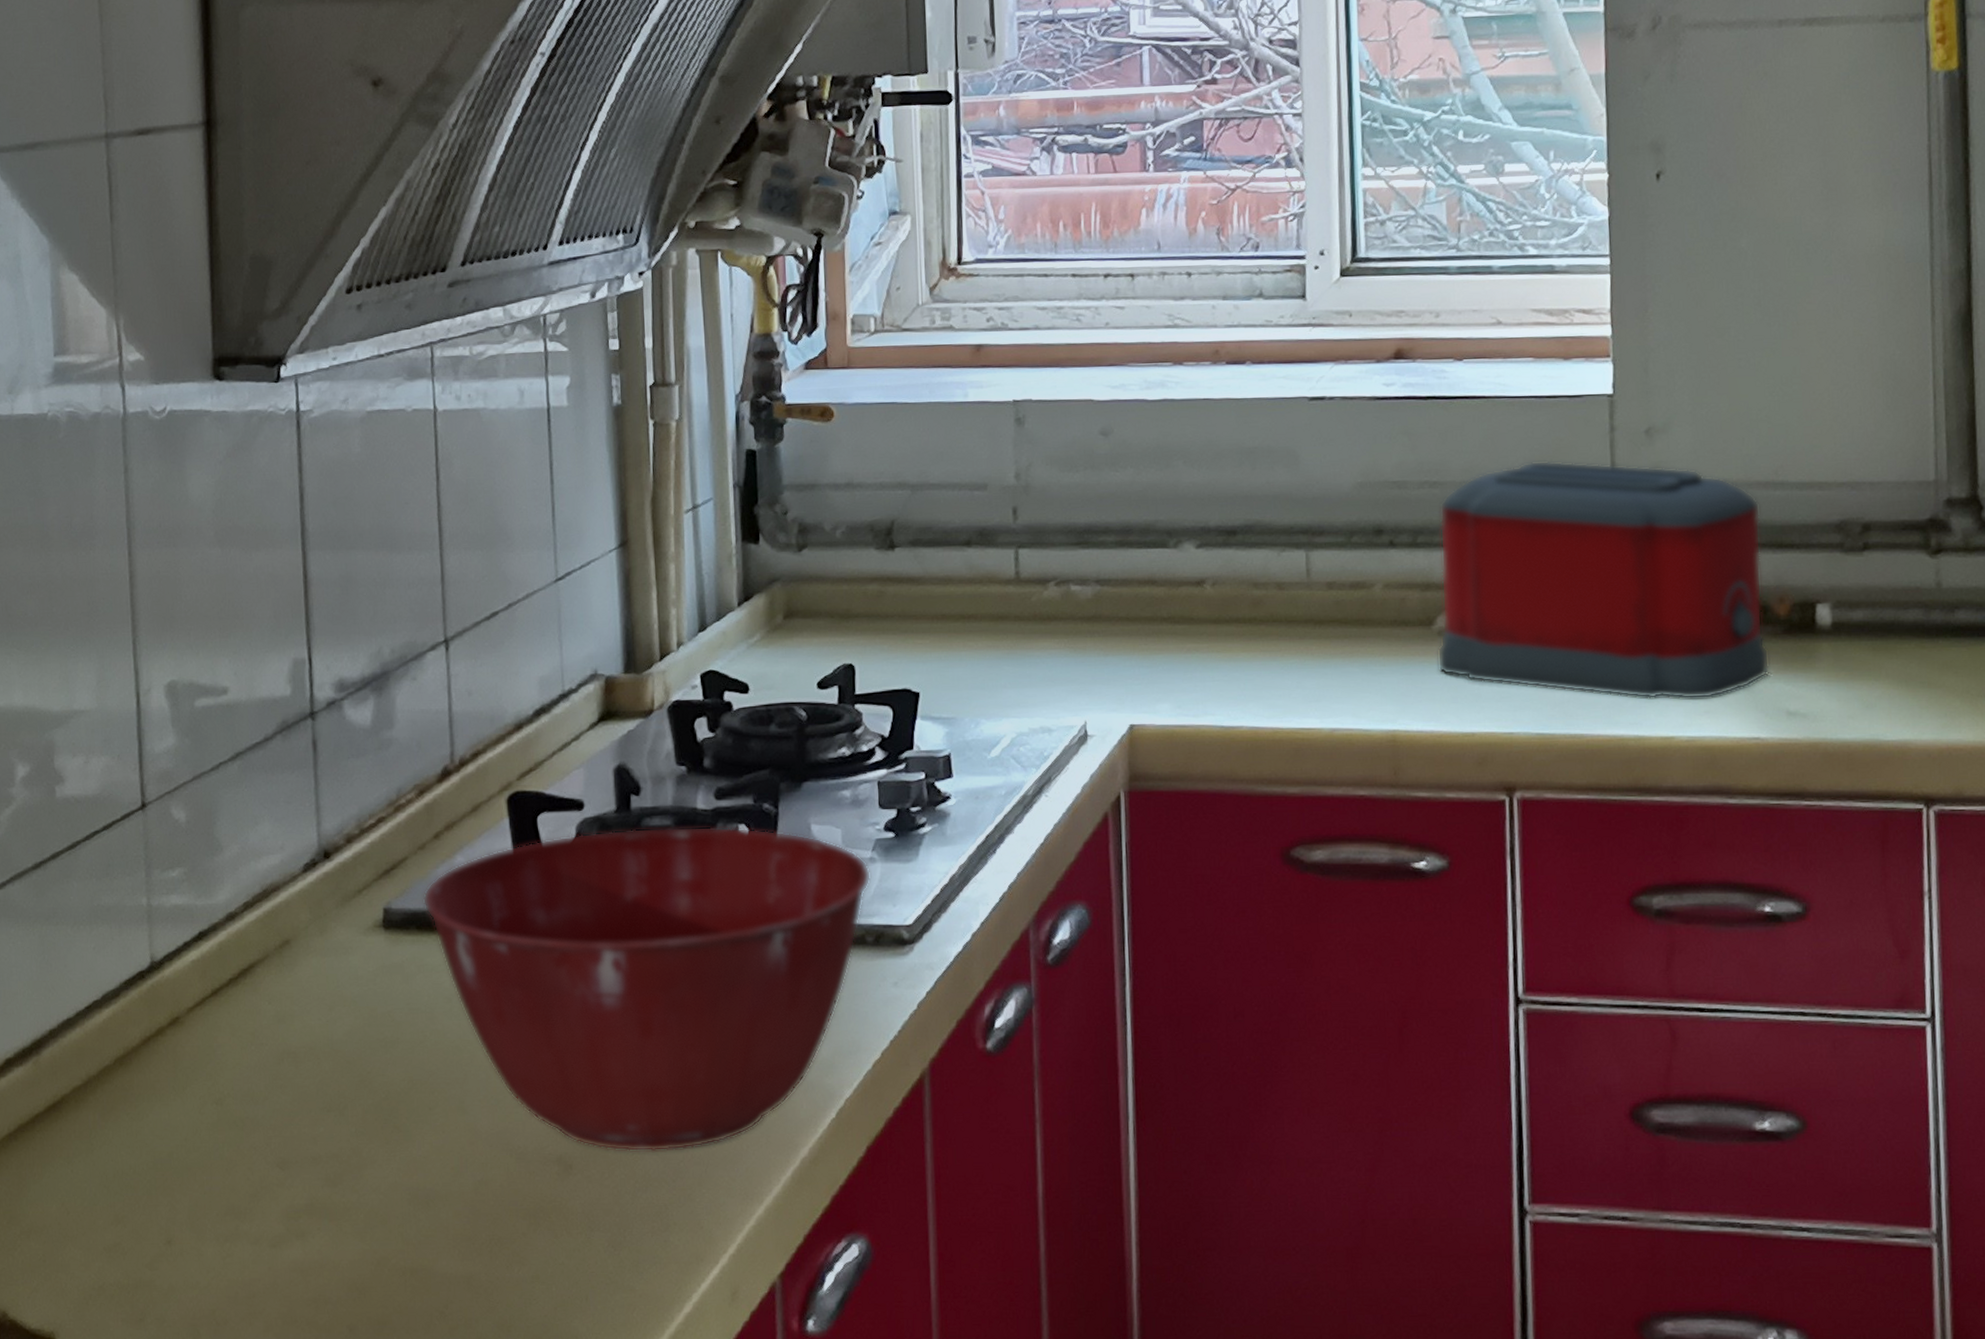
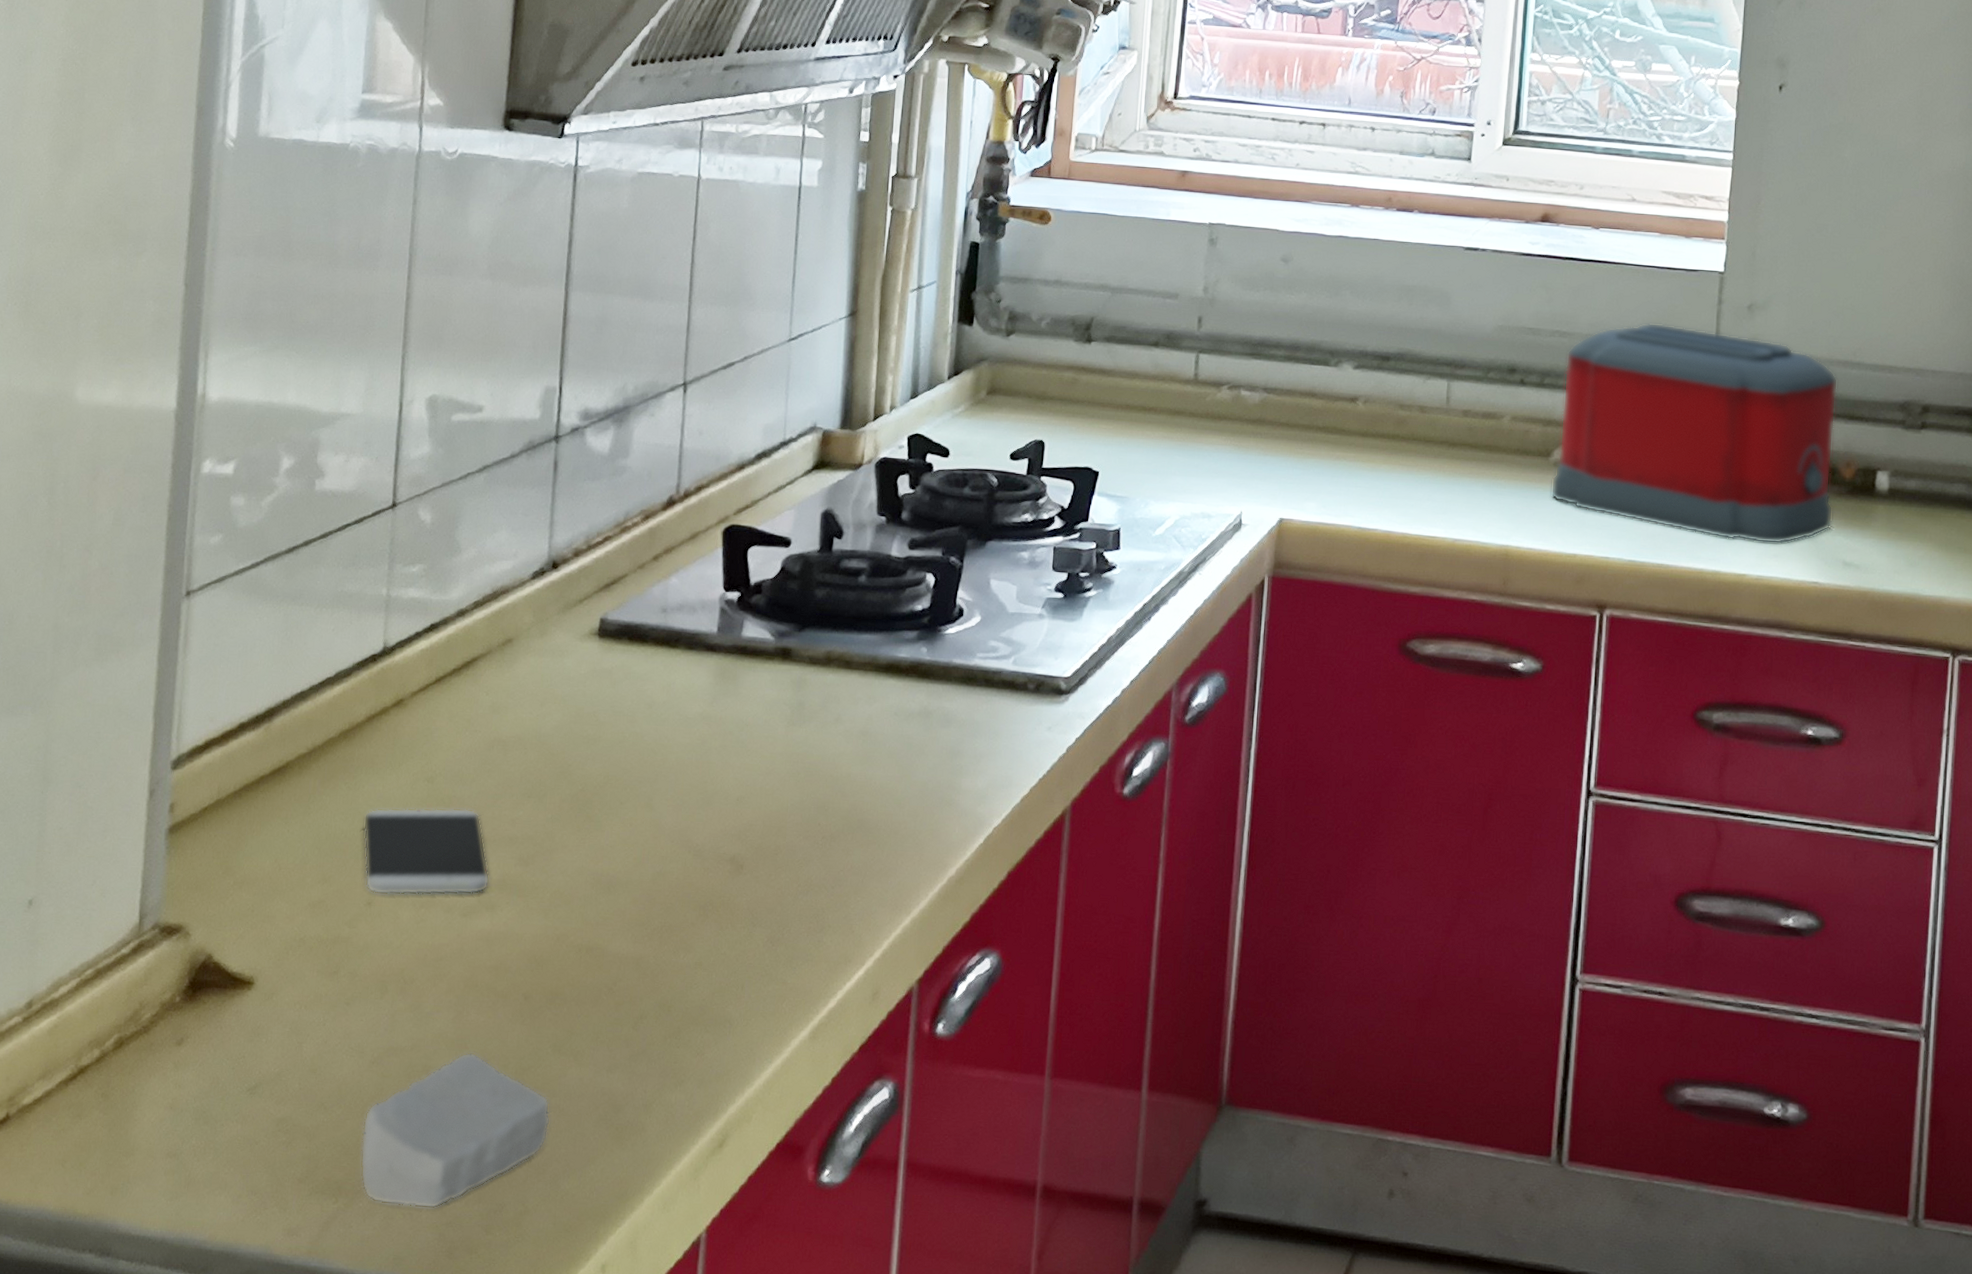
smartphone: none [151,1130,297,1231] -> present [363,808,490,895]
mixing bowl: present [422,826,872,1152] -> none [636,567,1039,860]

